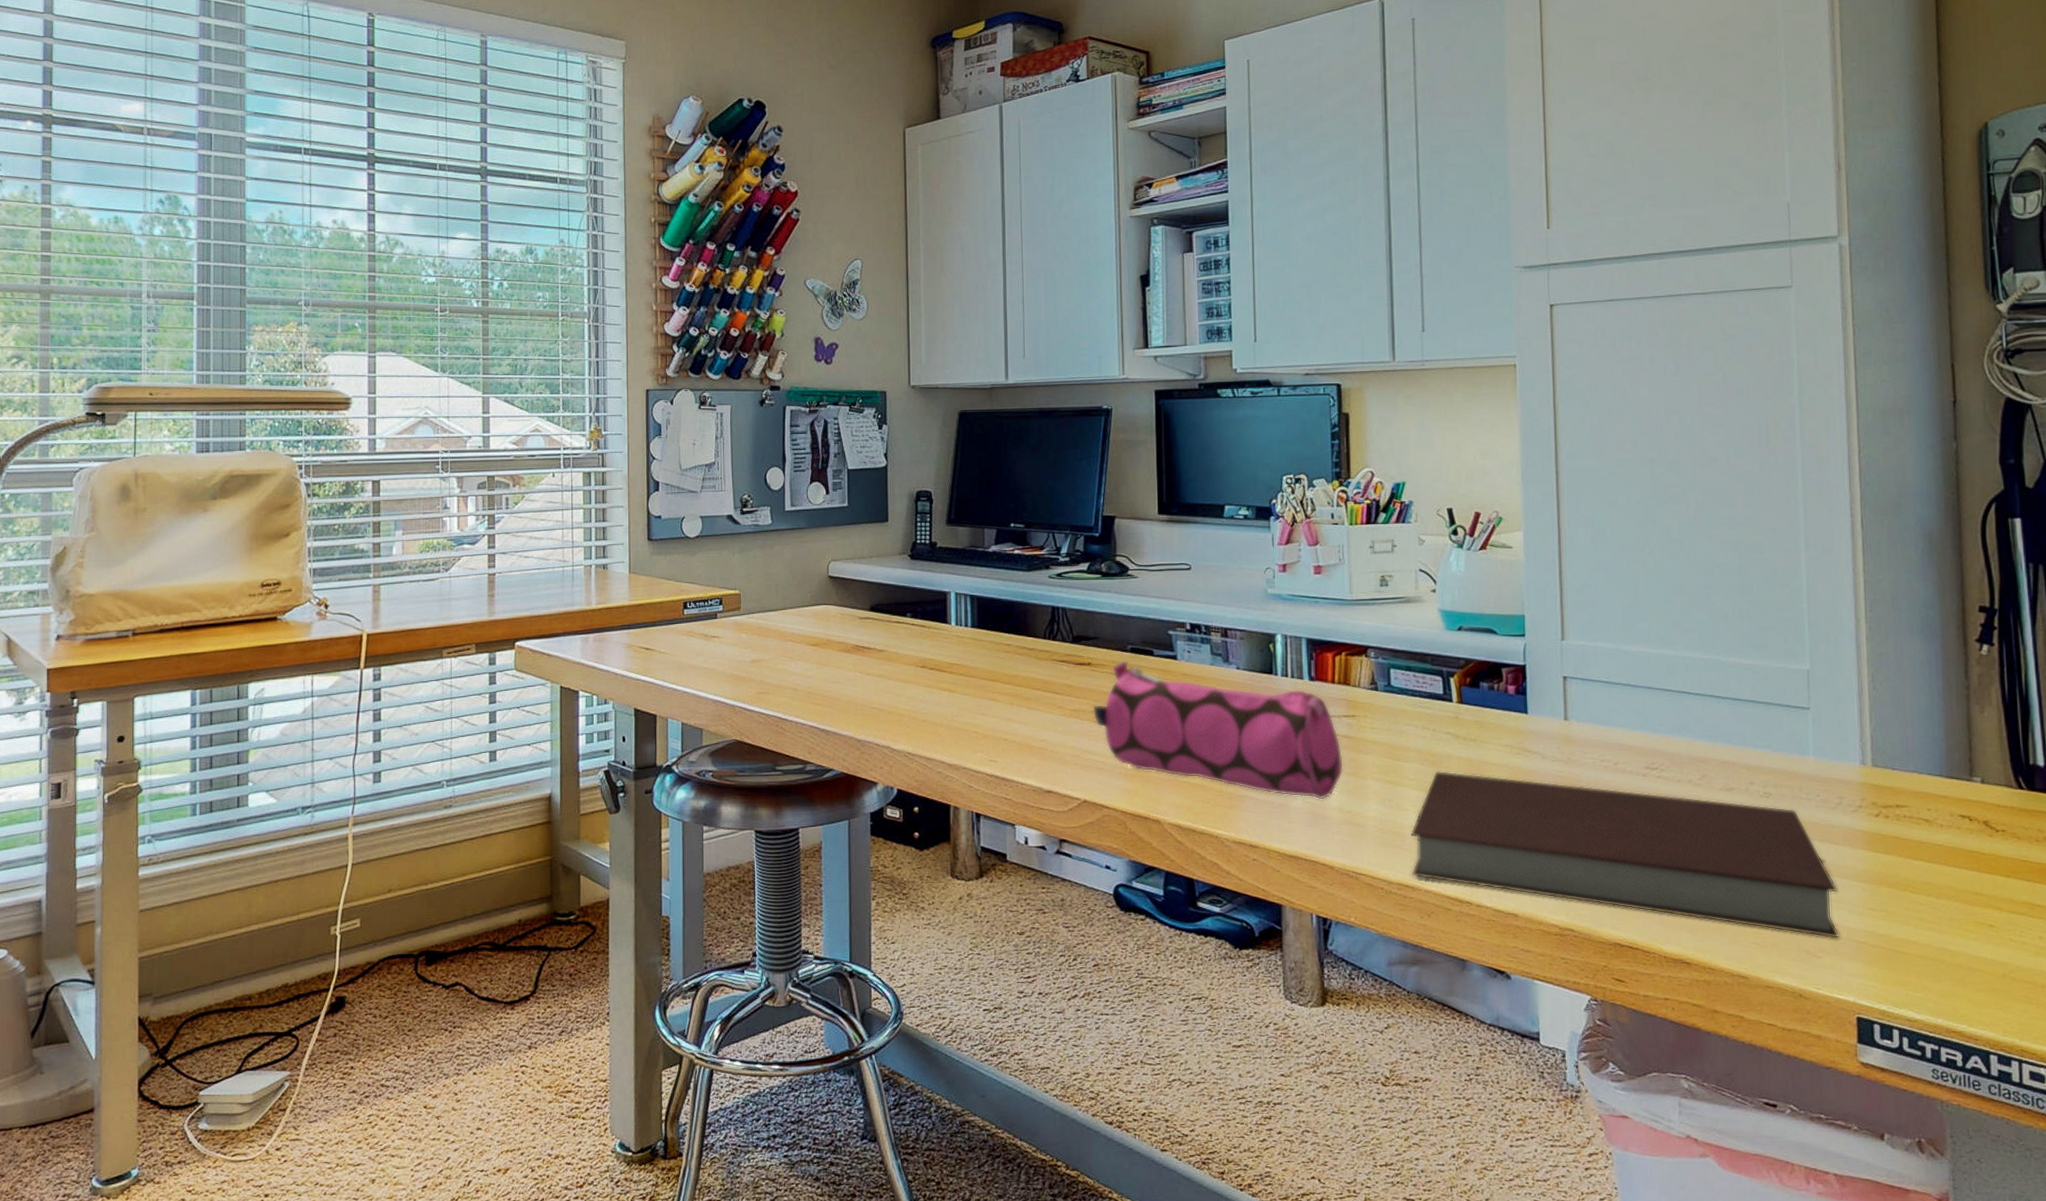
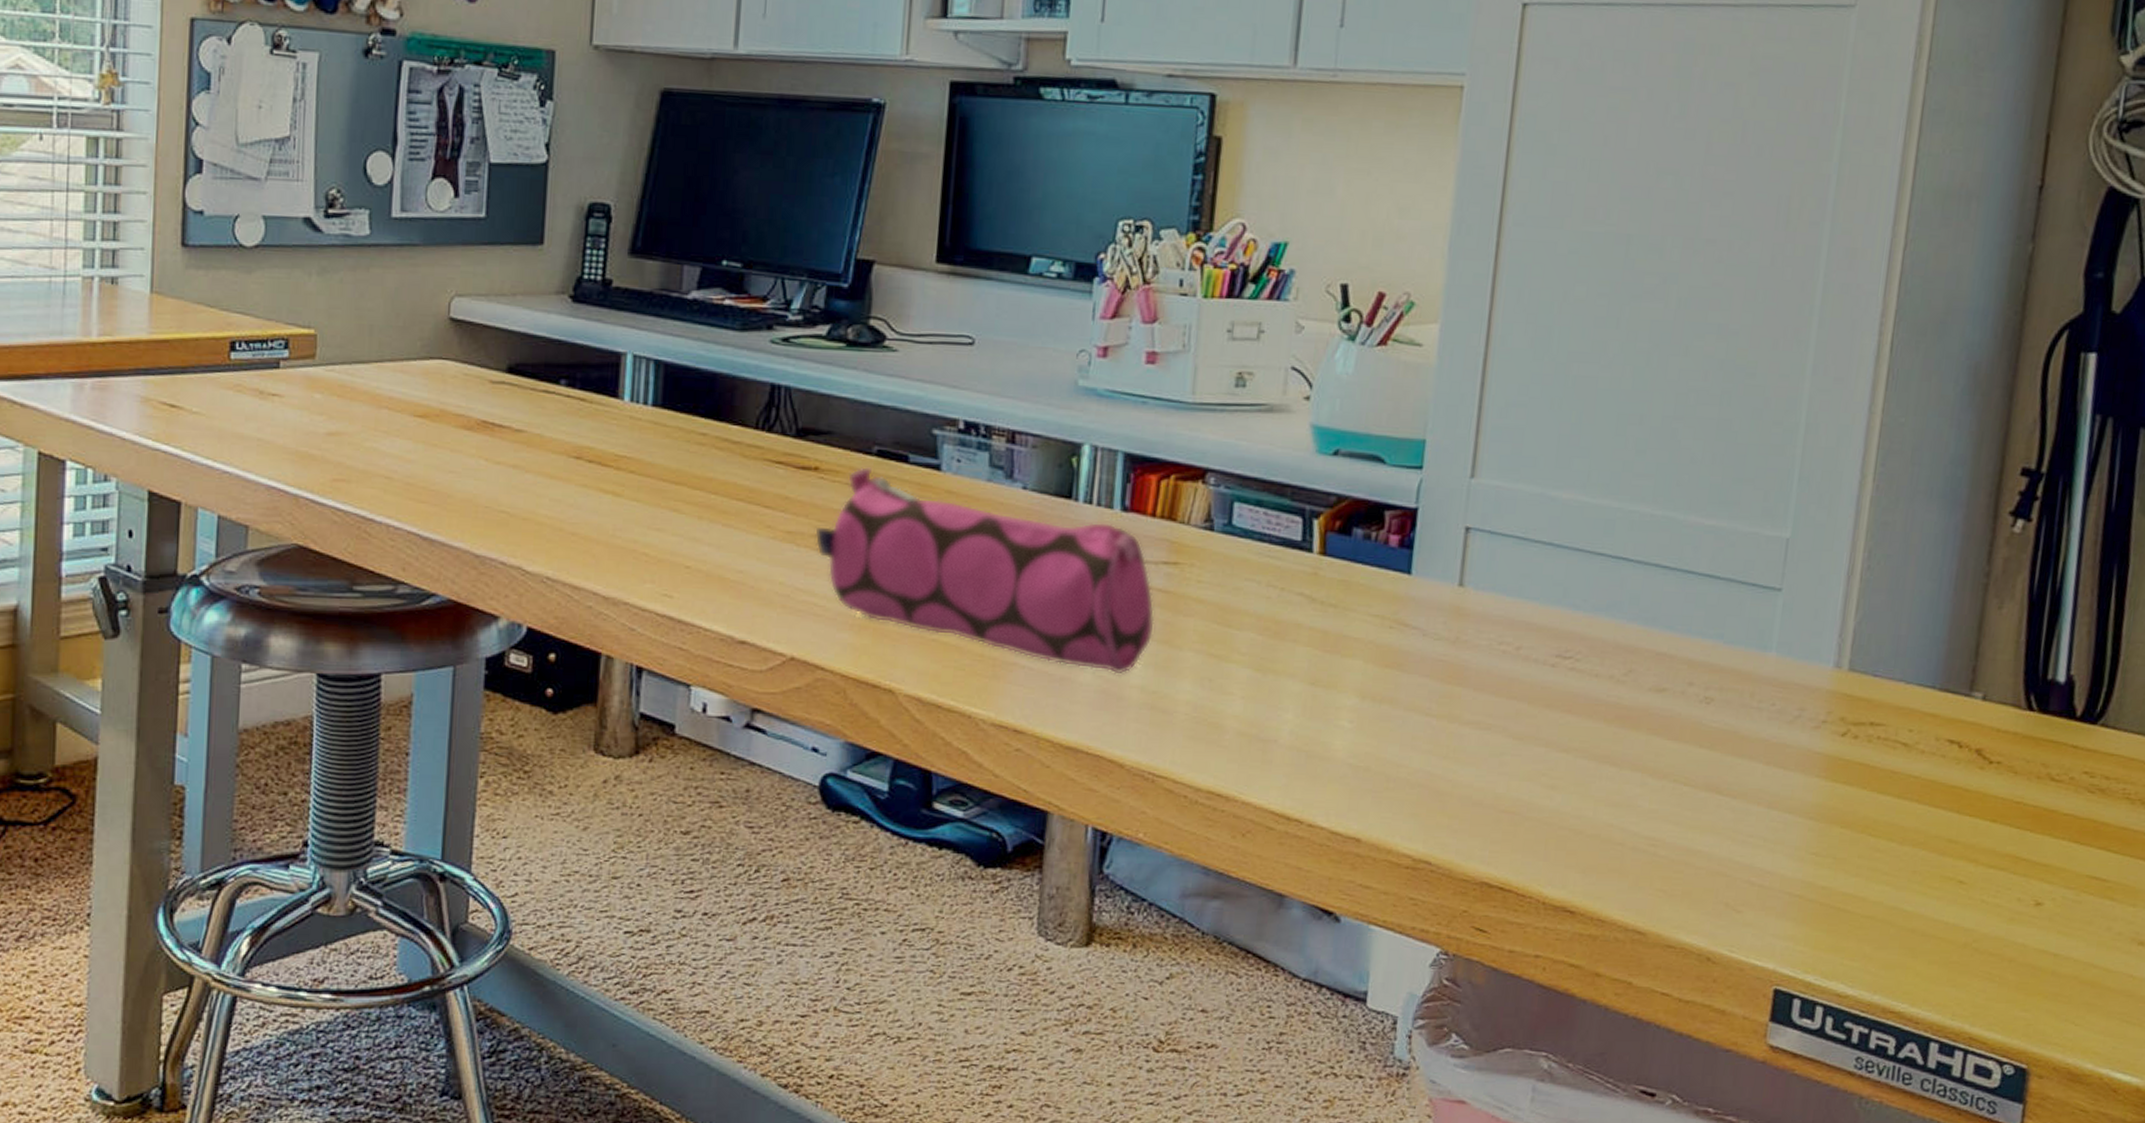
notebook: present [1410,770,1840,939] -> none [1228,643,1779,889]

